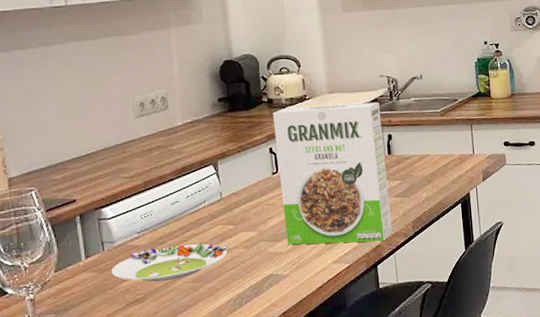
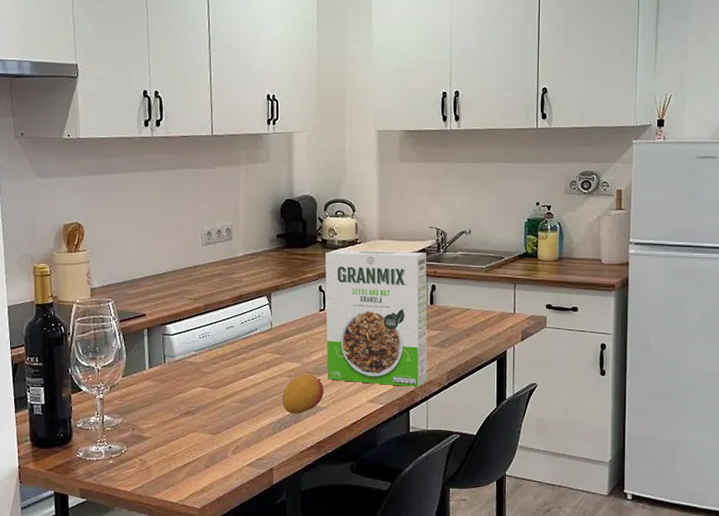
salad plate: present [111,241,229,282] -> none [170,366,274,399]
fruit: none [240,241,285,286] -> present [282,373,324,414]

